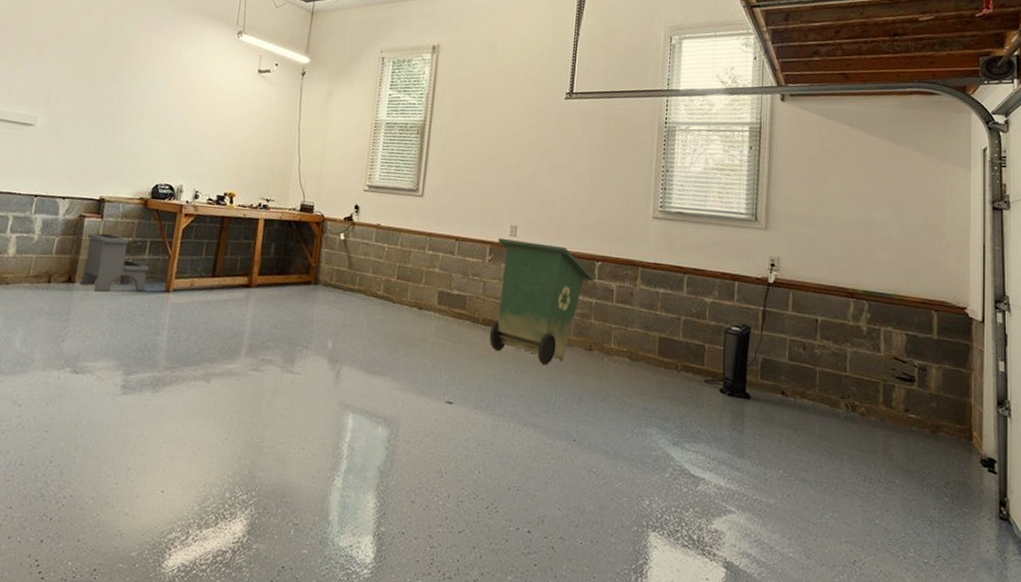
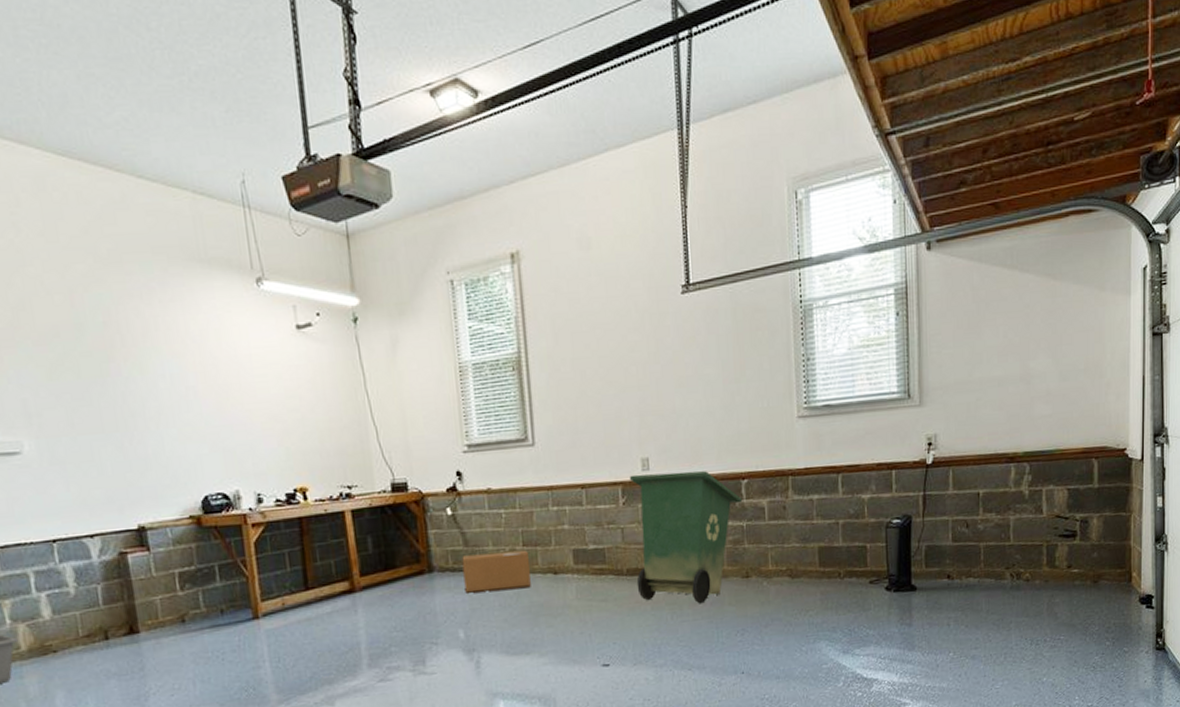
step stool: present [80,232,149,292] -> none [138,567,229,637]
box: none [341,276,400,315] -> present [462,550,531,593]

